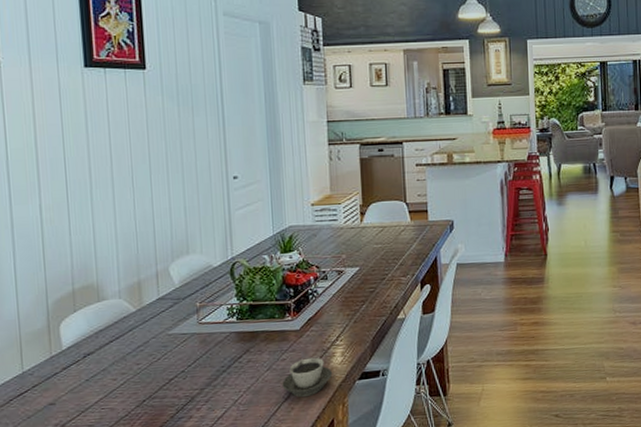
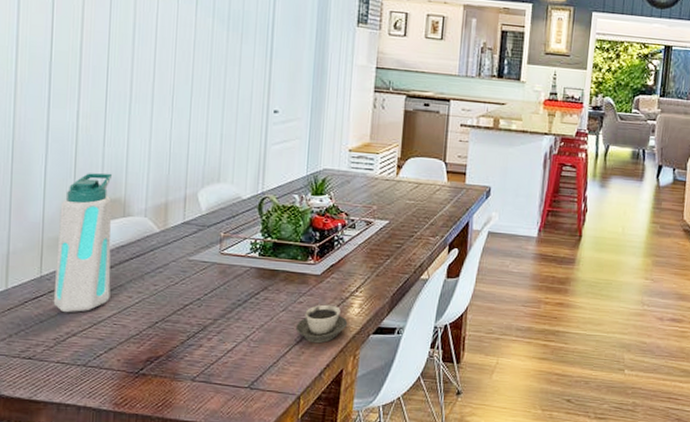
water bottle: none [34,261,95,405] -> present [53,173,113,313]

